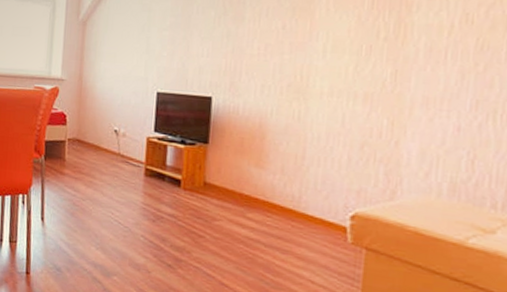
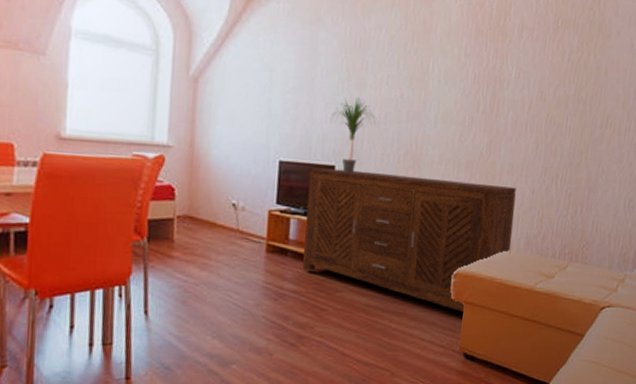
sideboard: none [180,99,434,260] -> present [303,168,516,313]
potted plant: none [206,31,256,104] -> present [330,97,377,173]

